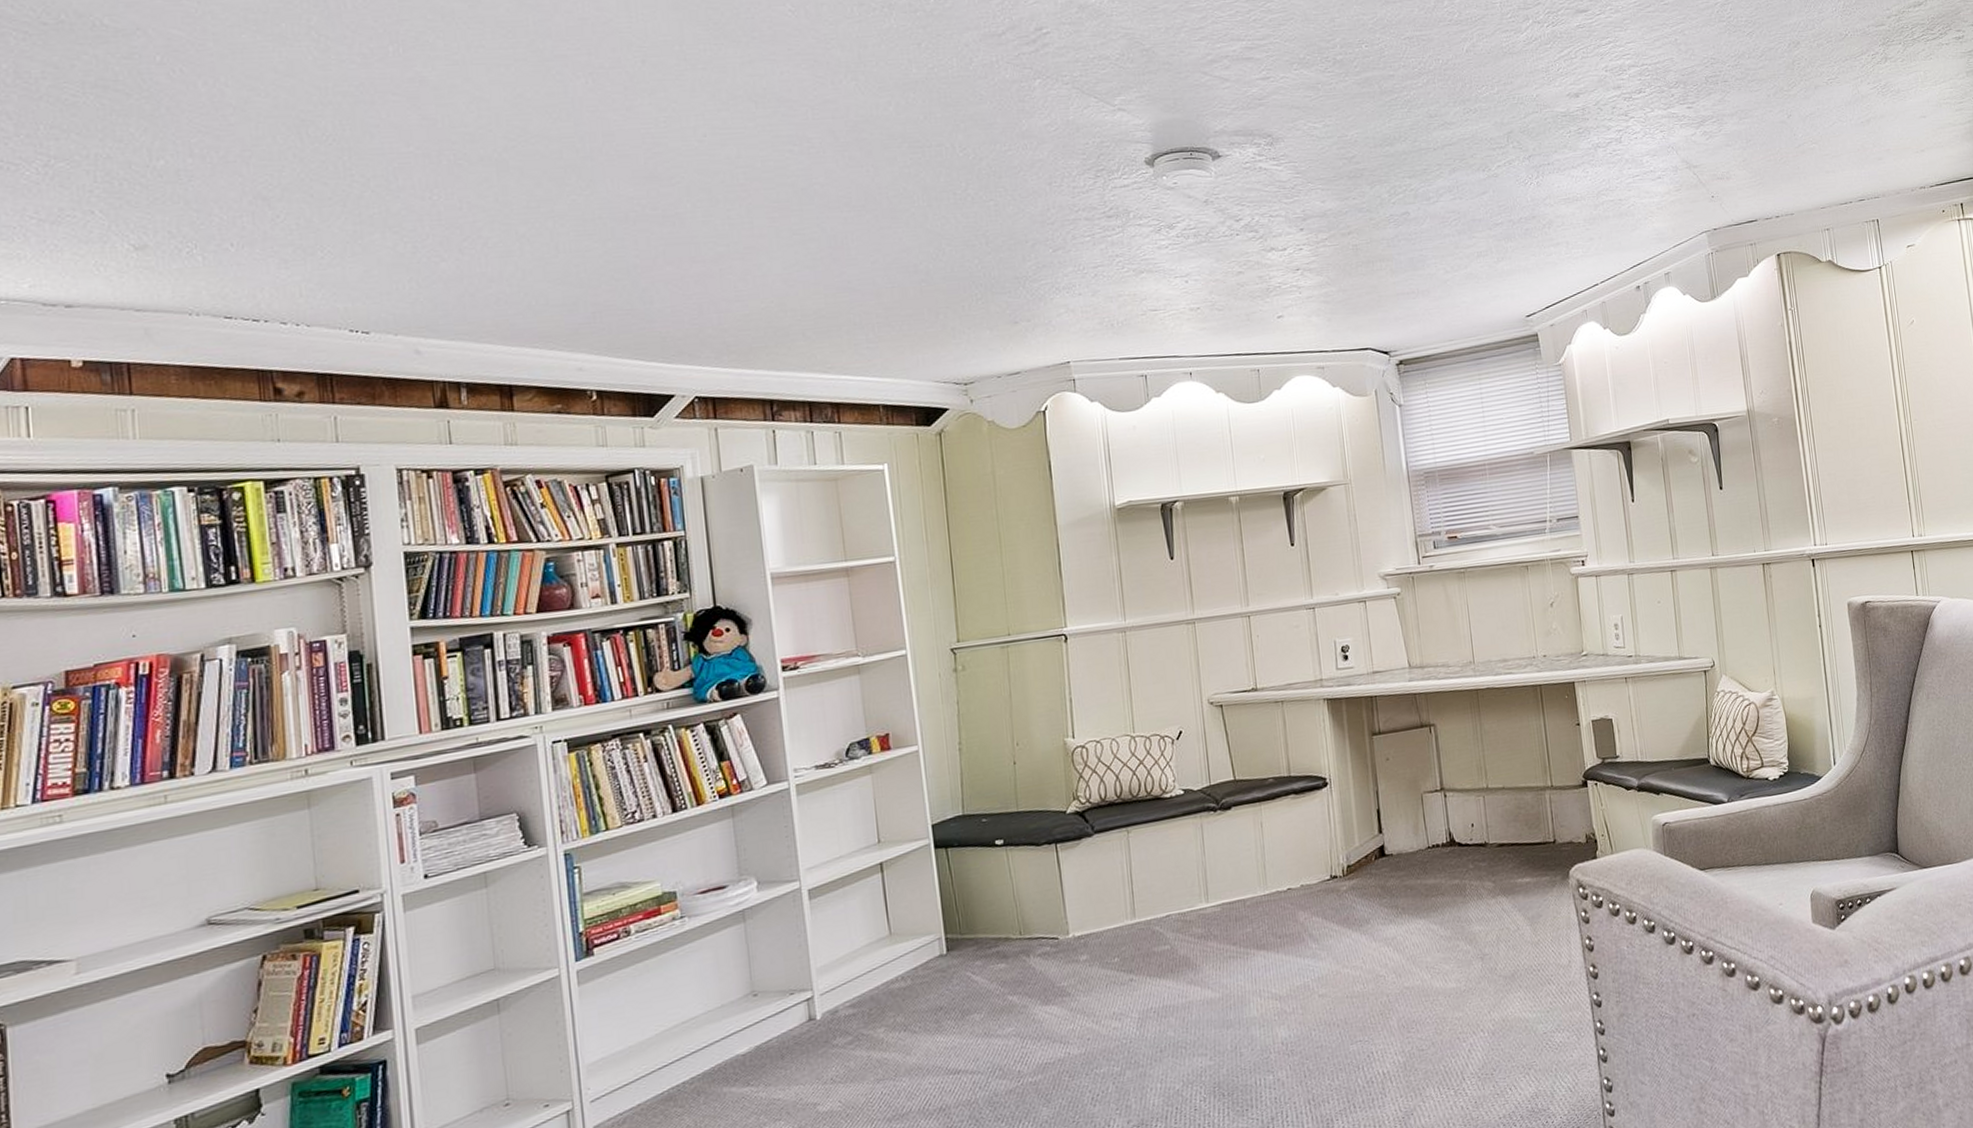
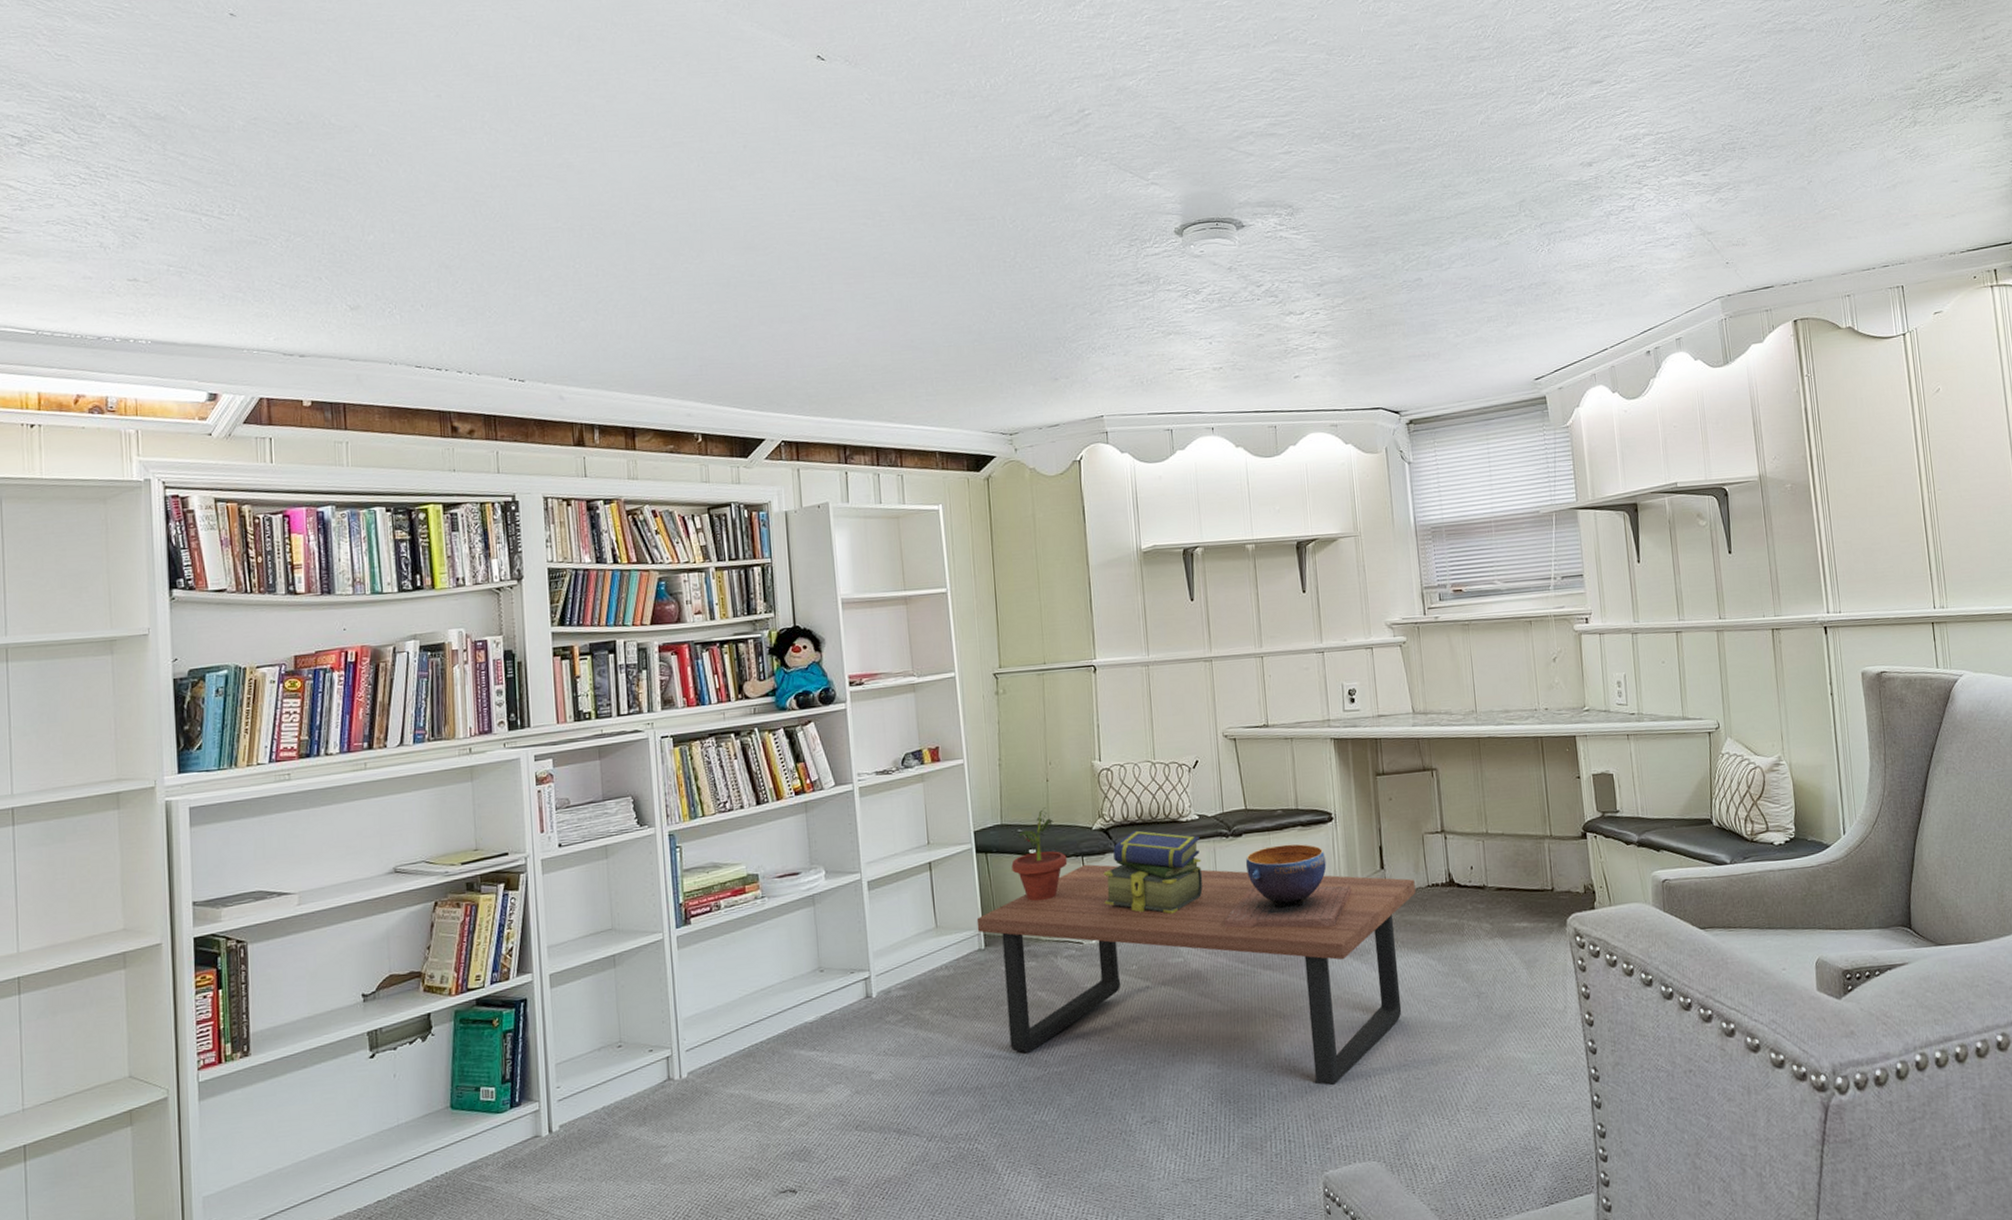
coffee table: none [936,841,1416,1067] -> present [976,864,1416,1086]
potted plant: none [975,793,1039,897] -> present [1011,807,1068,901]
stack of books: none [1079,810,1190,900] -> present [1103,830,1203,914]
decorative bowl: none [1214,813,1350,909] -> present [1225,844,1352,928]

